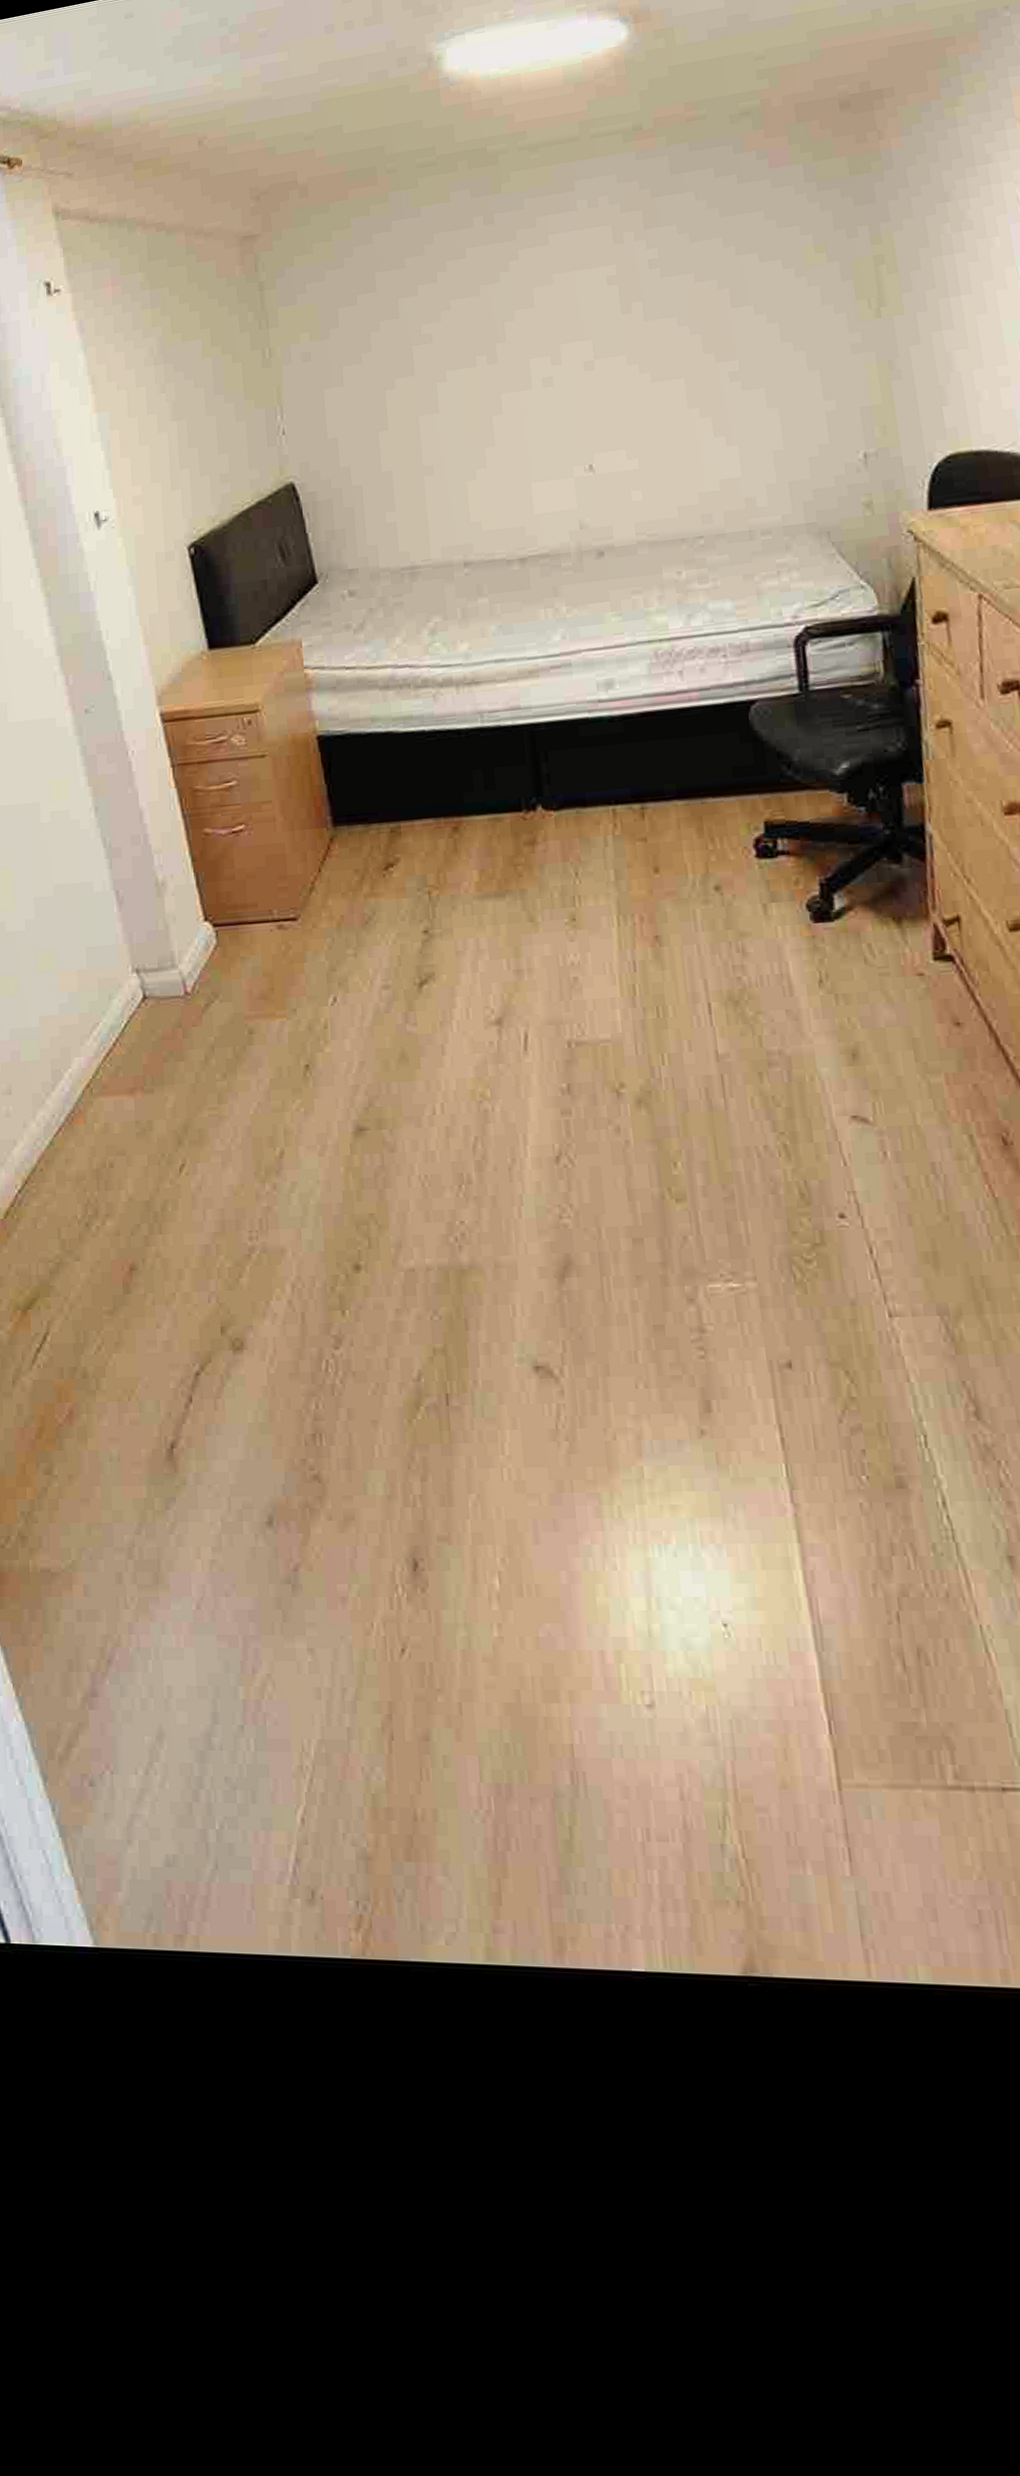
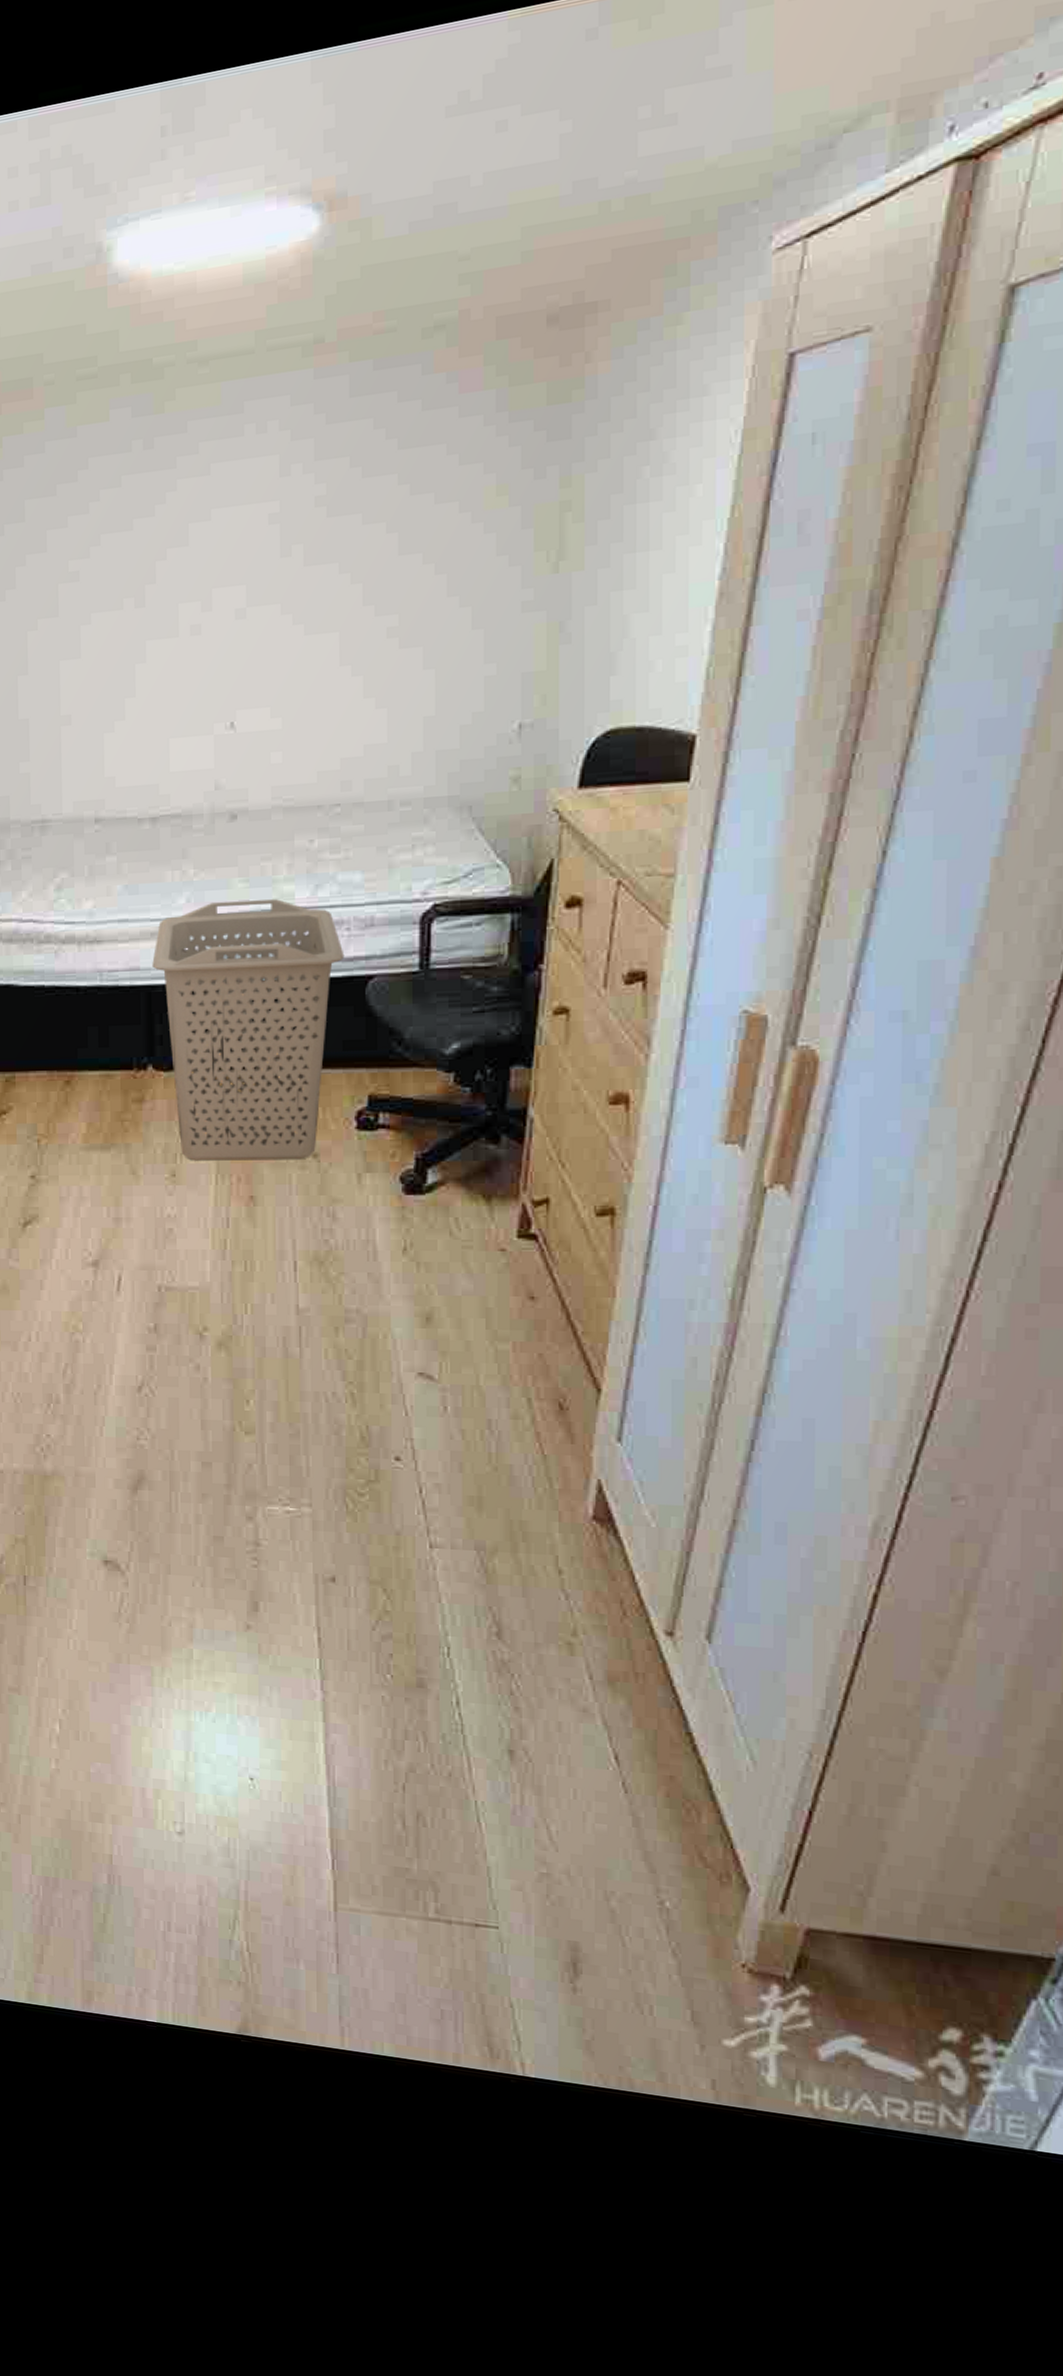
laundry basket: none [532,630,724,903] -> present [152,899,345,1161]

